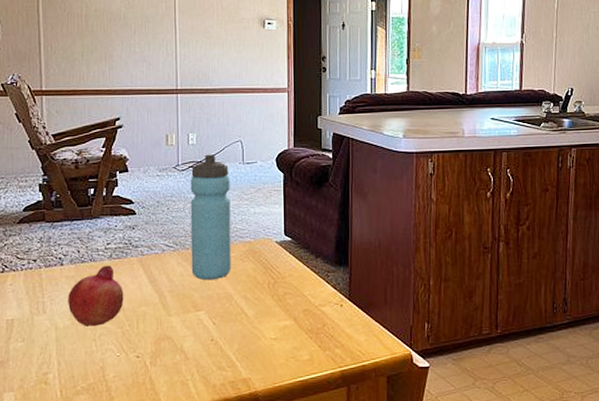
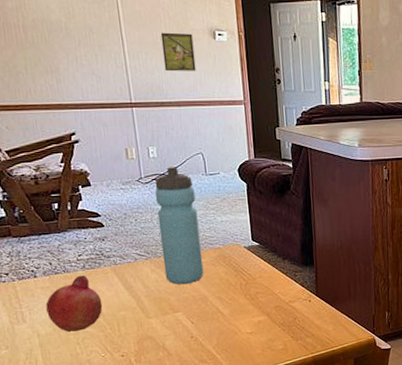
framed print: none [212,21,243,59] -> present [160,32,197,72]

